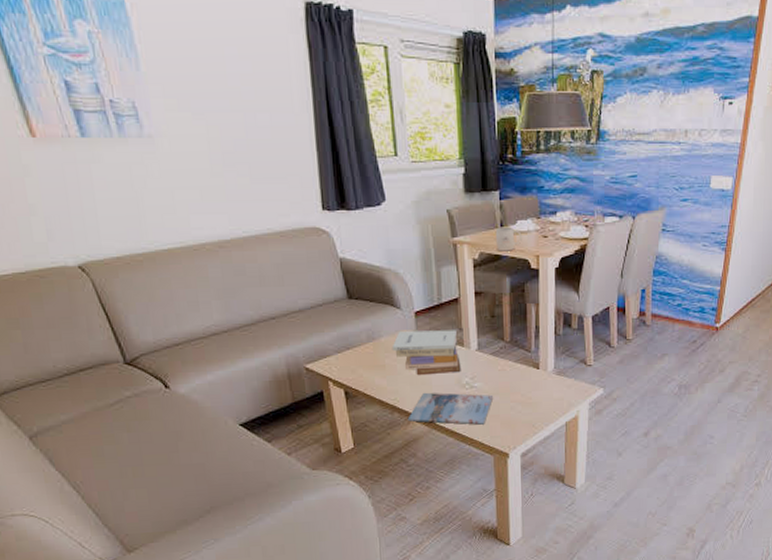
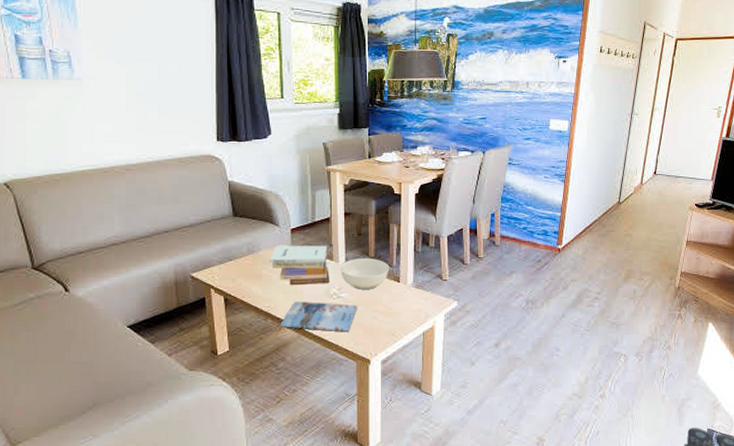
bowl: none [471,343,528,378] -> present [339,258,390,290]
mug: present [495,227,522,251] -> none [364,158,387,179]

